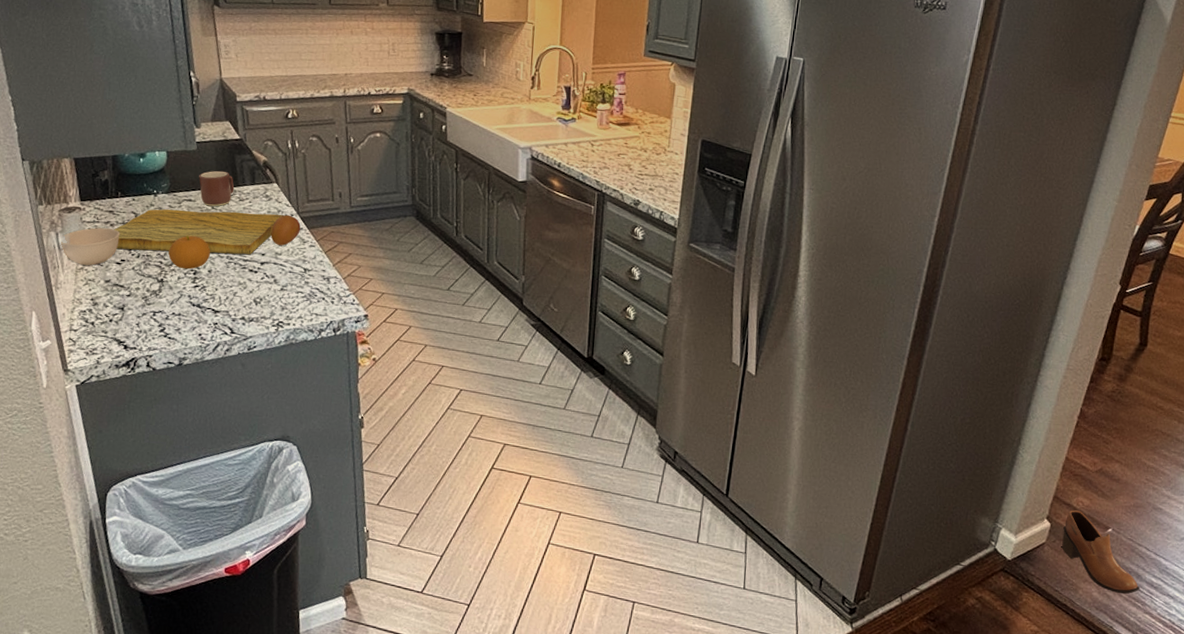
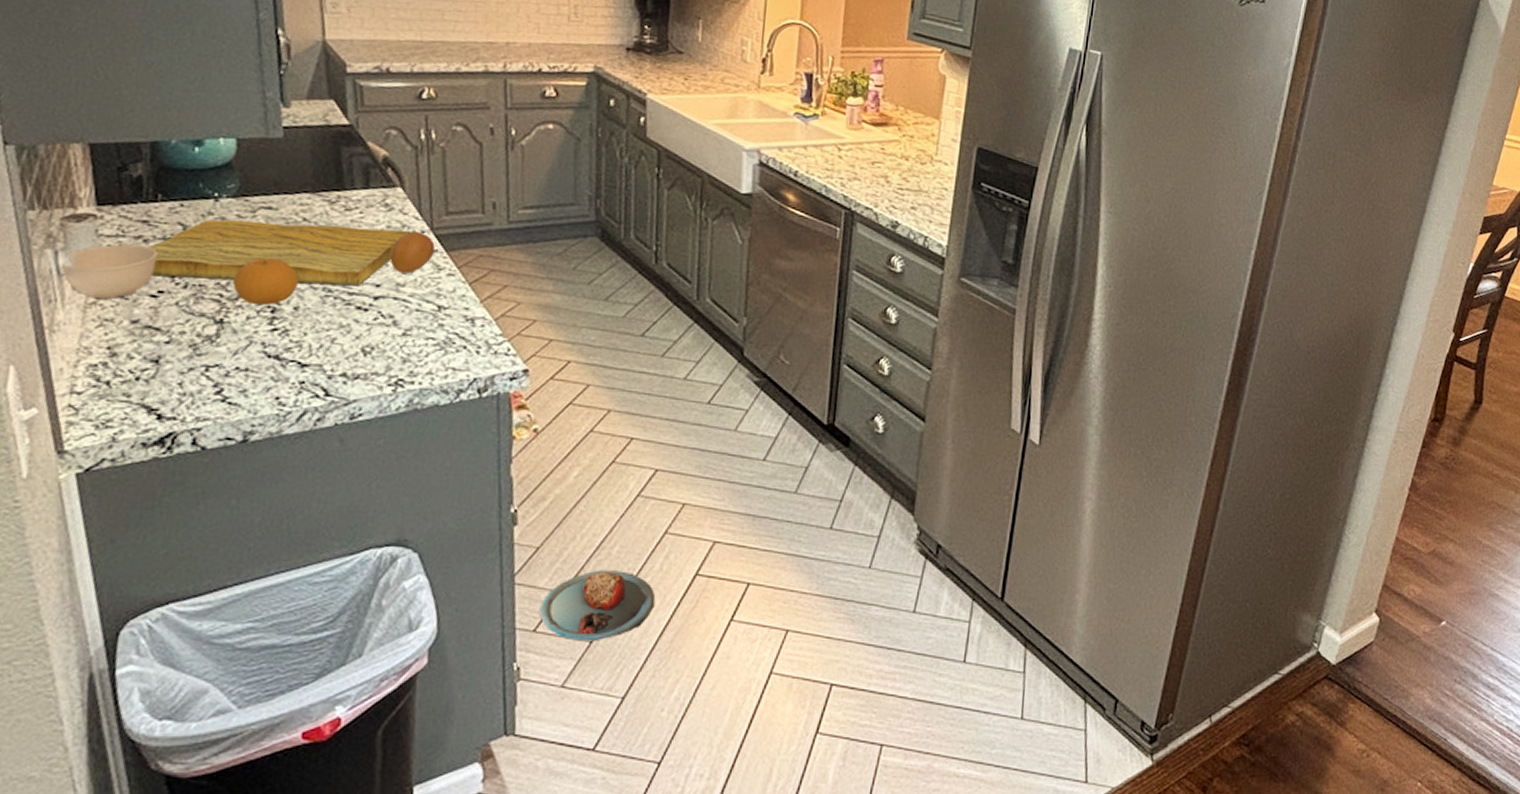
mug: present [198,170,235,207] -> none [284,167,339,218]
pet bowl: none [381,462,463,514] -> present [539,570,656,642]
shoe: present [1062,510,1140,595] -> none [1392,600,1476,699]

